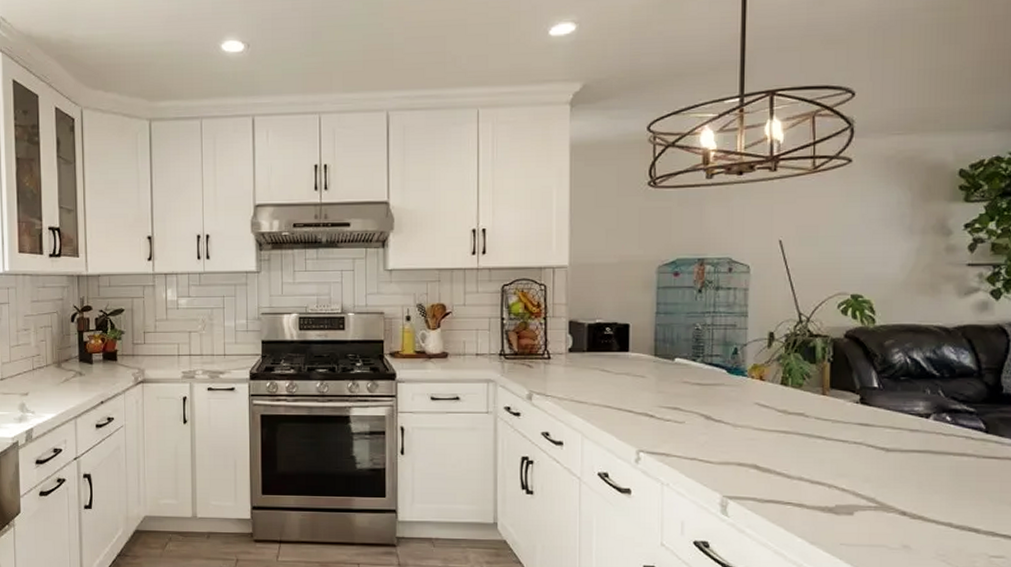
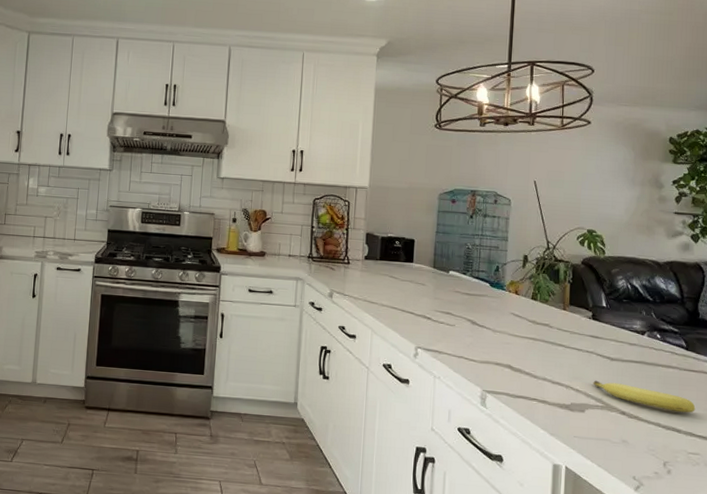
fruit: none [863,476,999,509] -> present [593,380,696,413]

